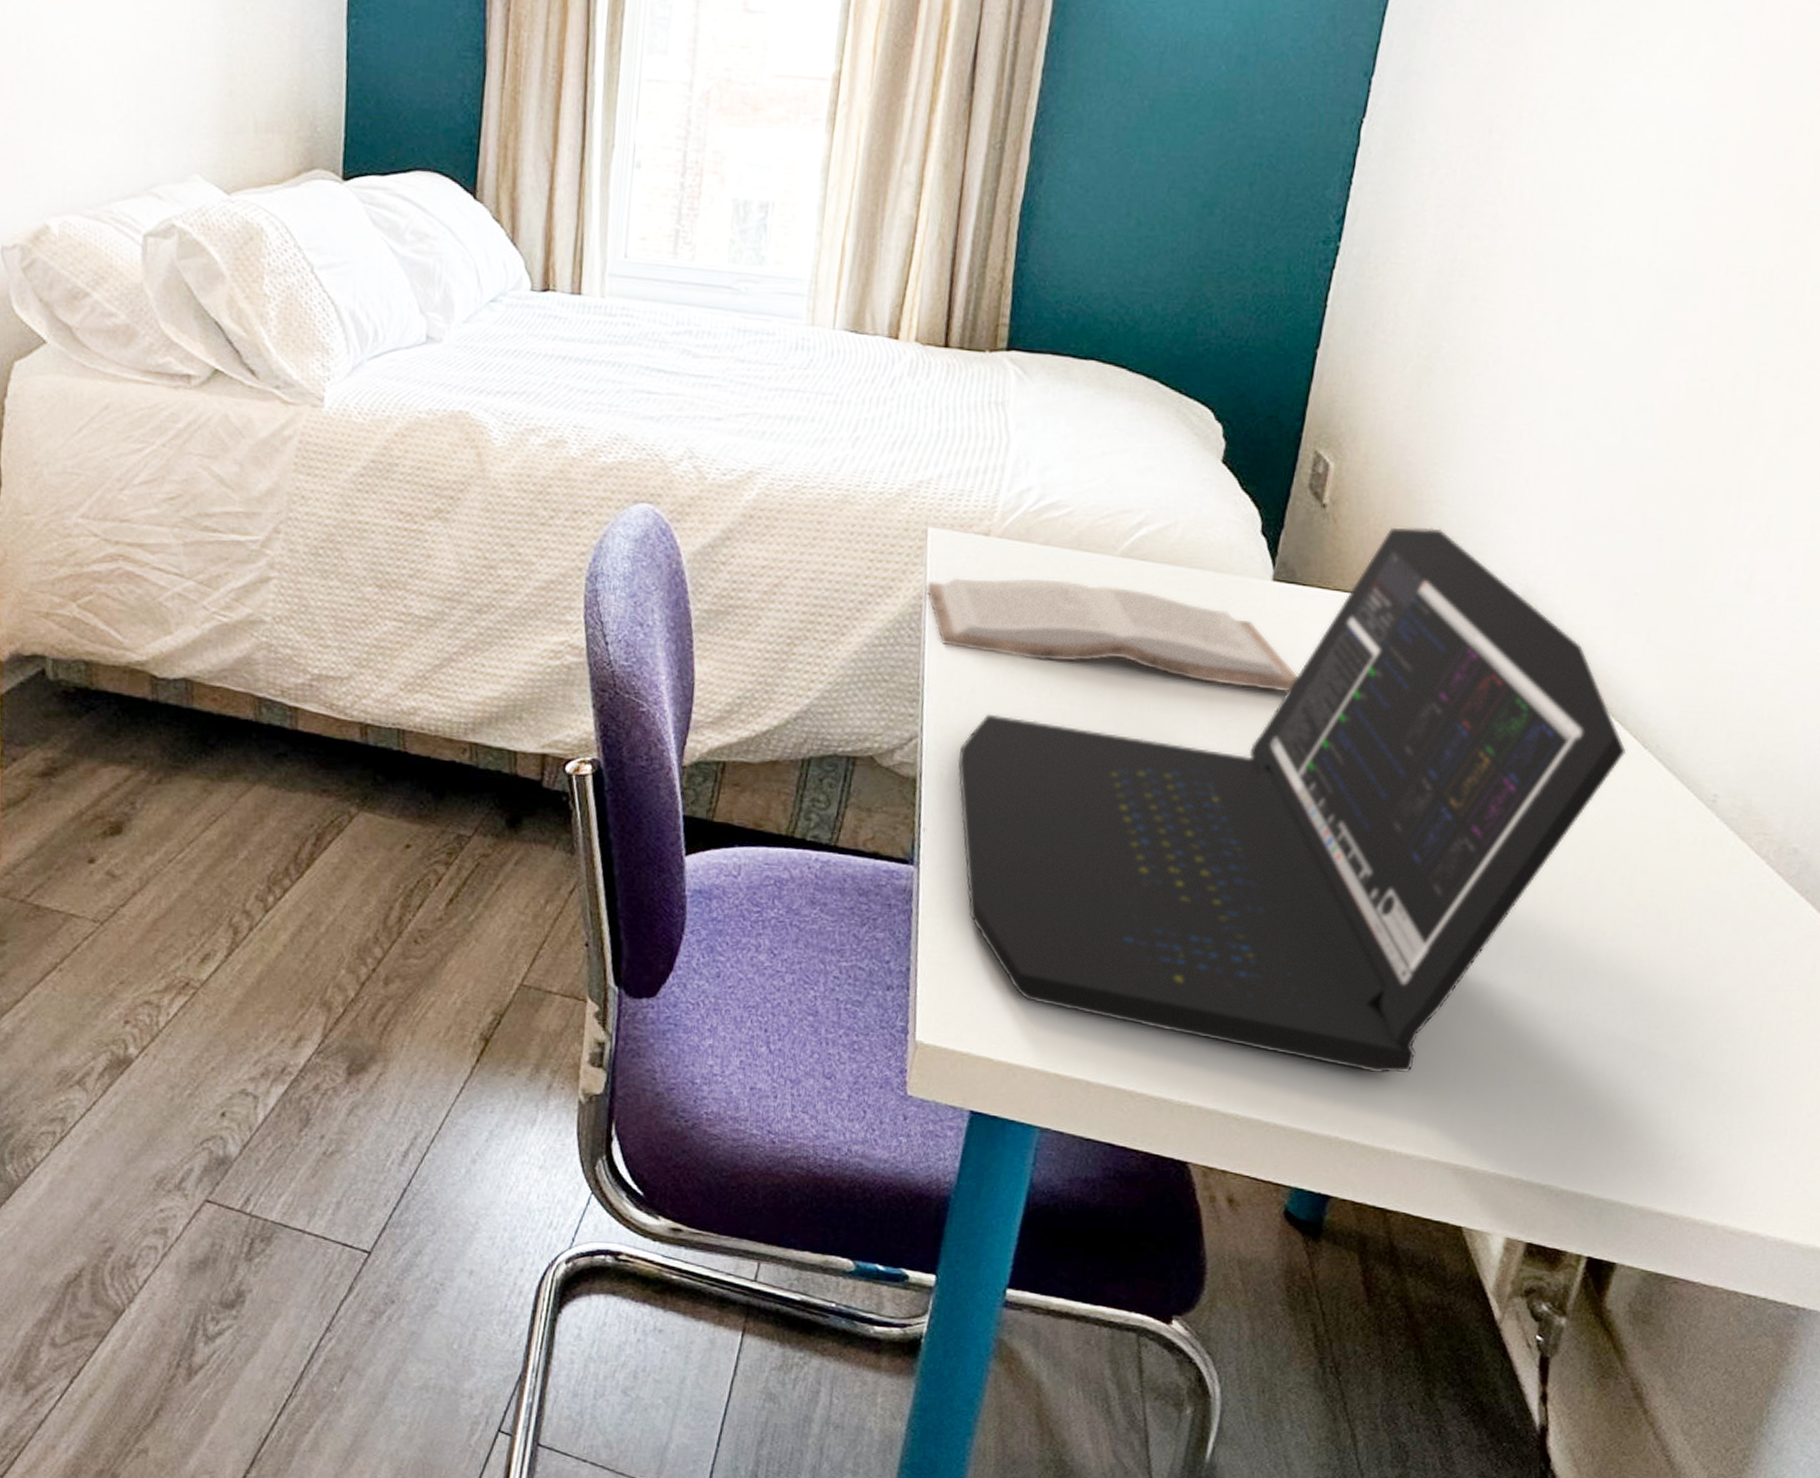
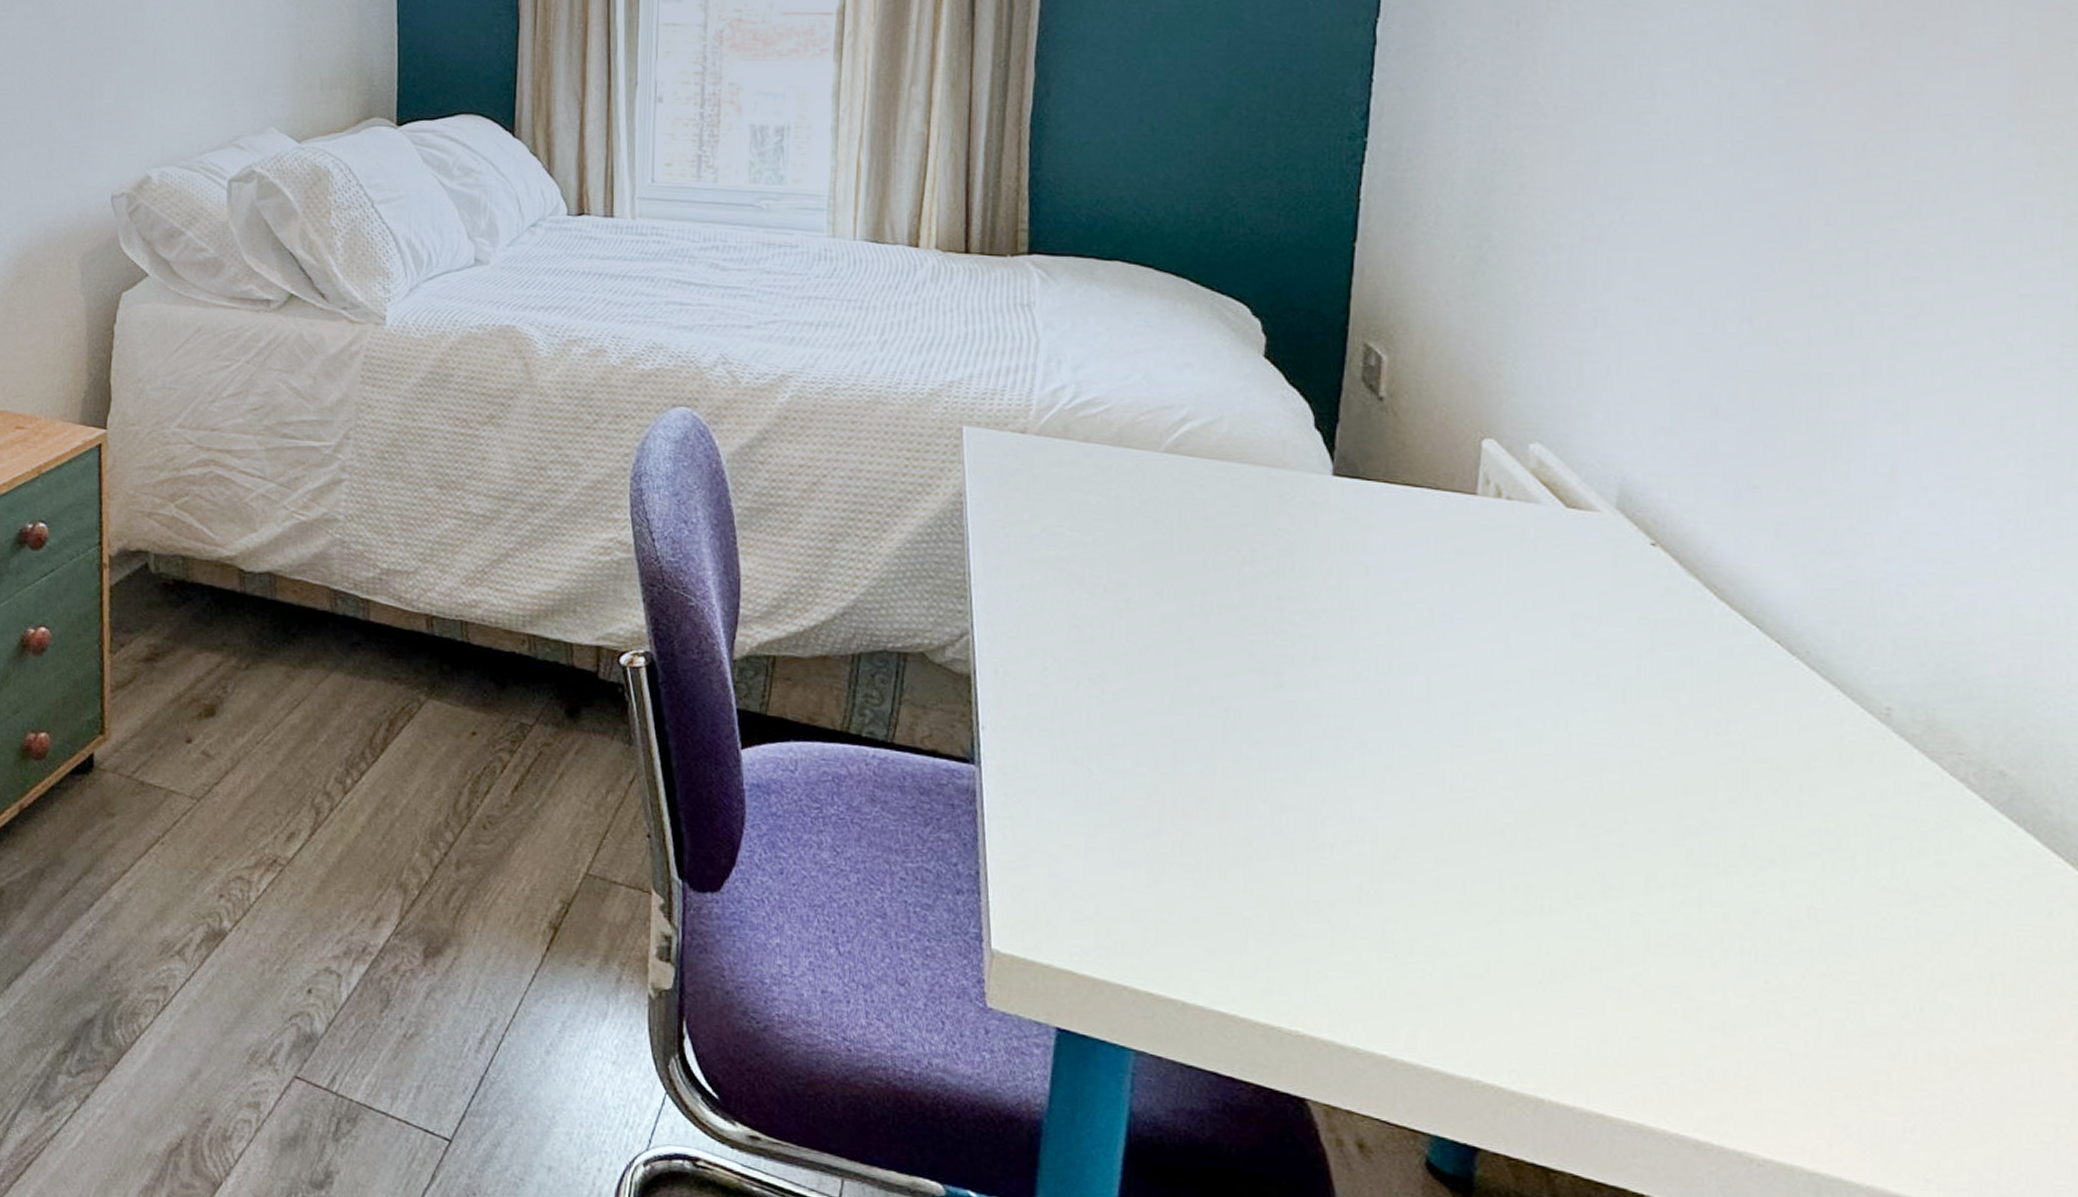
book: present [926,577,1299,692] -> none [966,474,1373,591]
laptop: present [957,527,1627,1073] -> none [1012,419,1770,1012]

